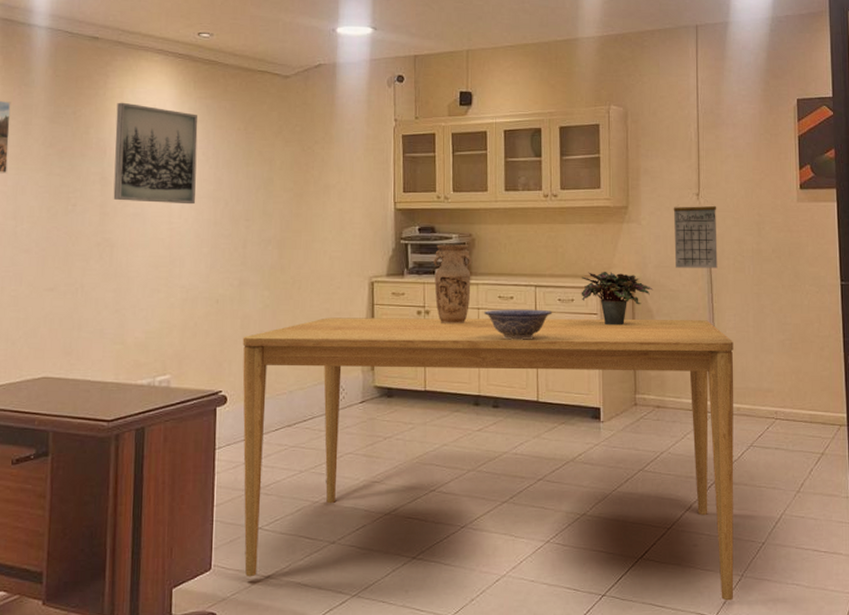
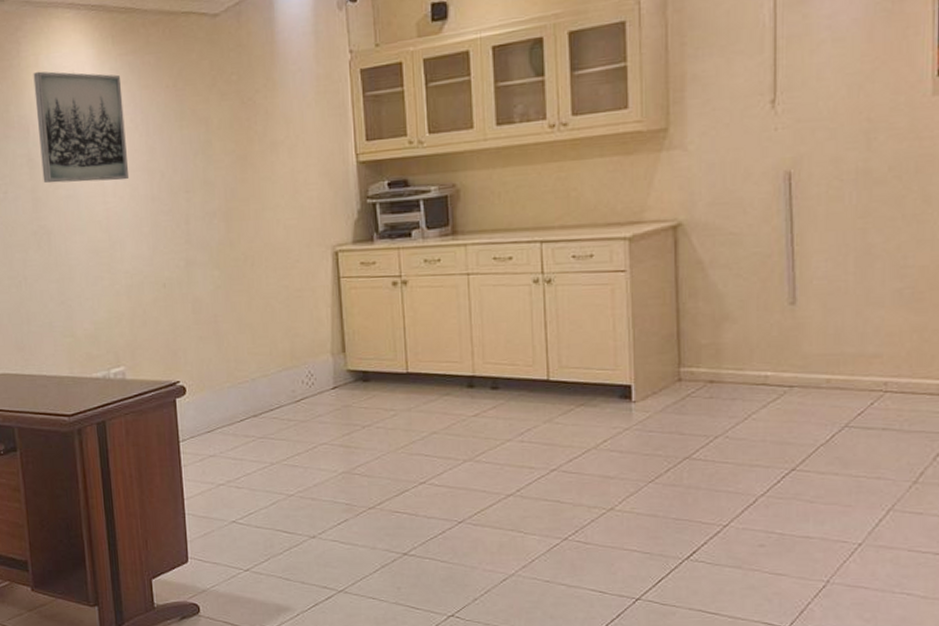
dining table: present [242,317,734,601] -> none [196,269,824,610]
vase: present [433,244,473,325] -> none [409,197,458,296]
decorative bowl: present [484,309,552,340] -> none [475,270,564,309]
potted plant: present [581,271,653,326] -> none [602,215,705,285]
calendar: present [673,193,718,268] -> none [735,100,803,204]

